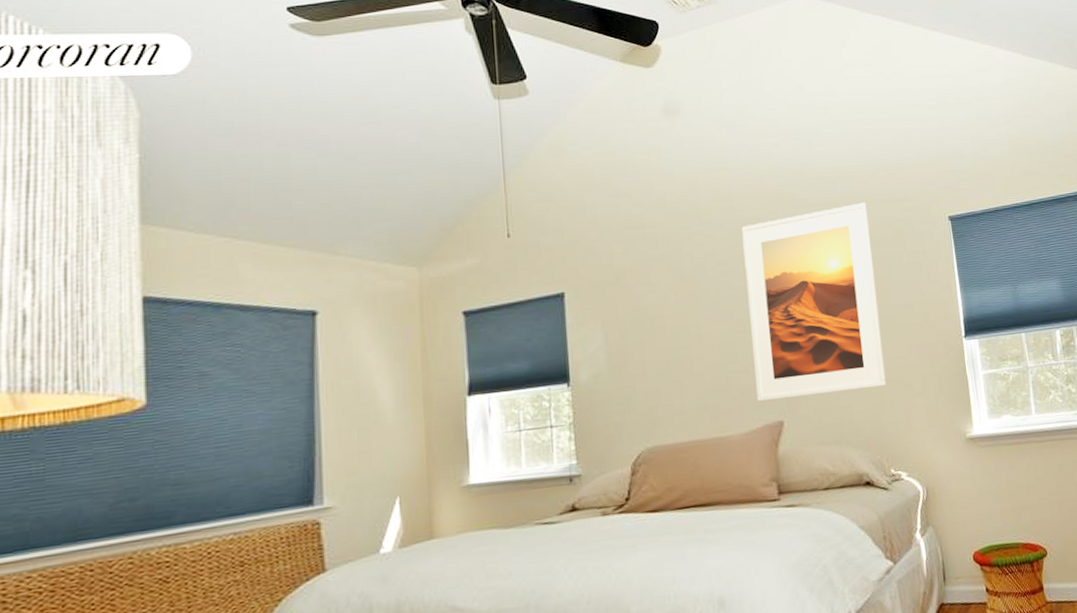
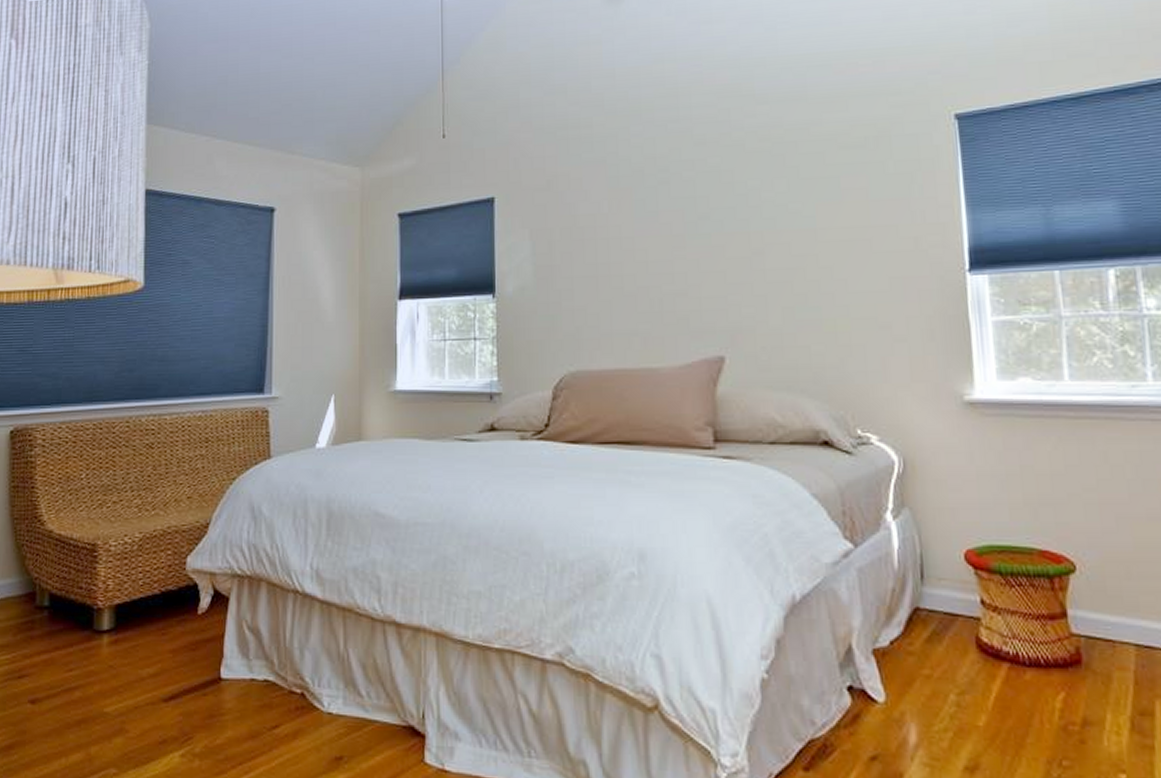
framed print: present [741,202,887,402] -> none [687,97,857,332]

